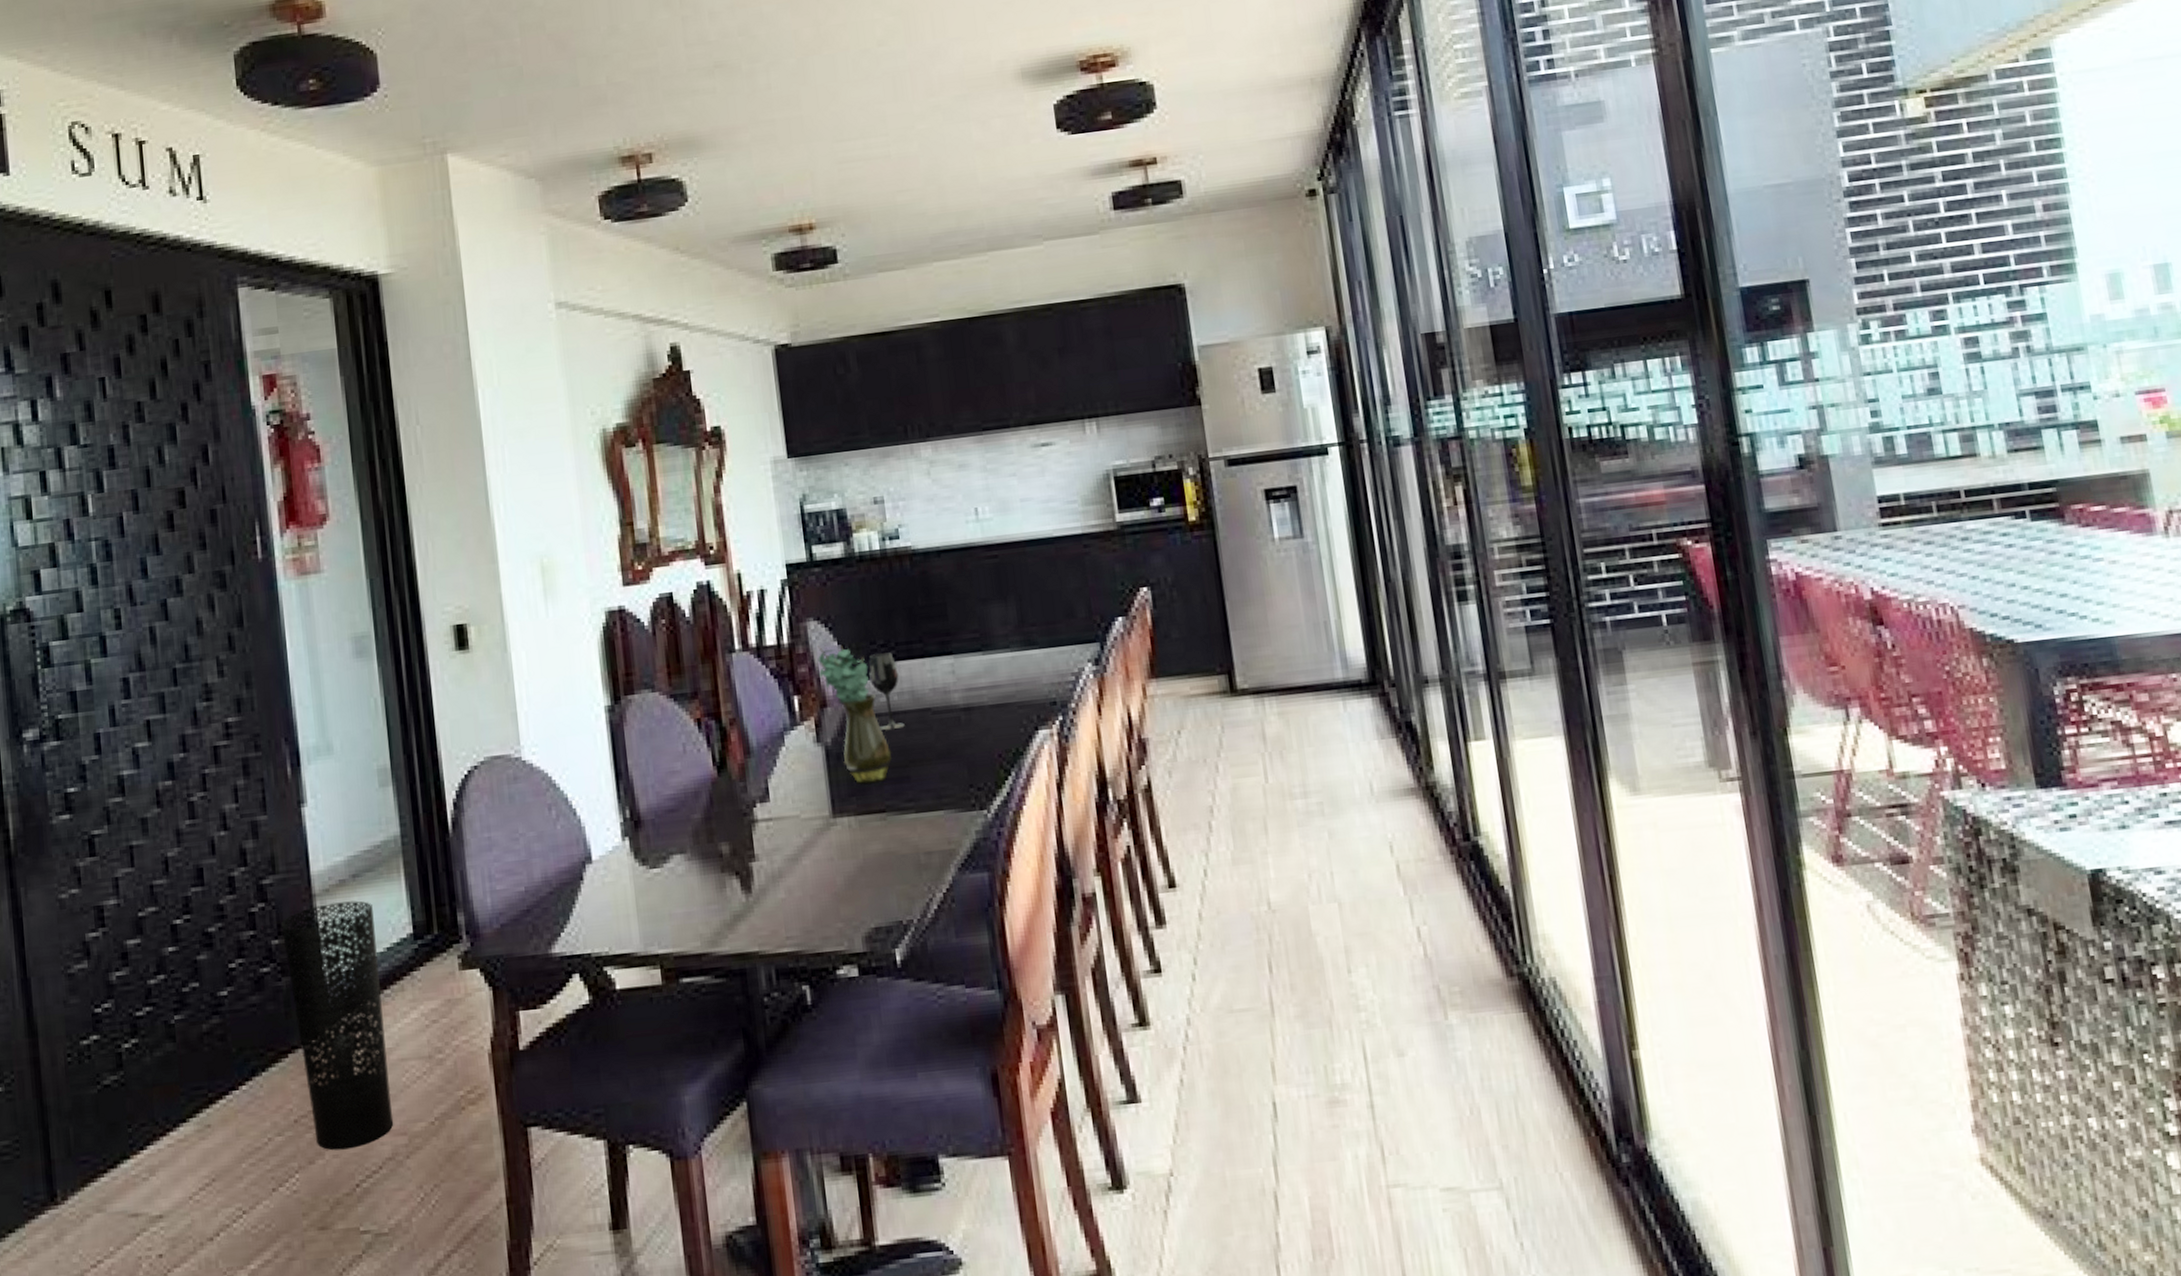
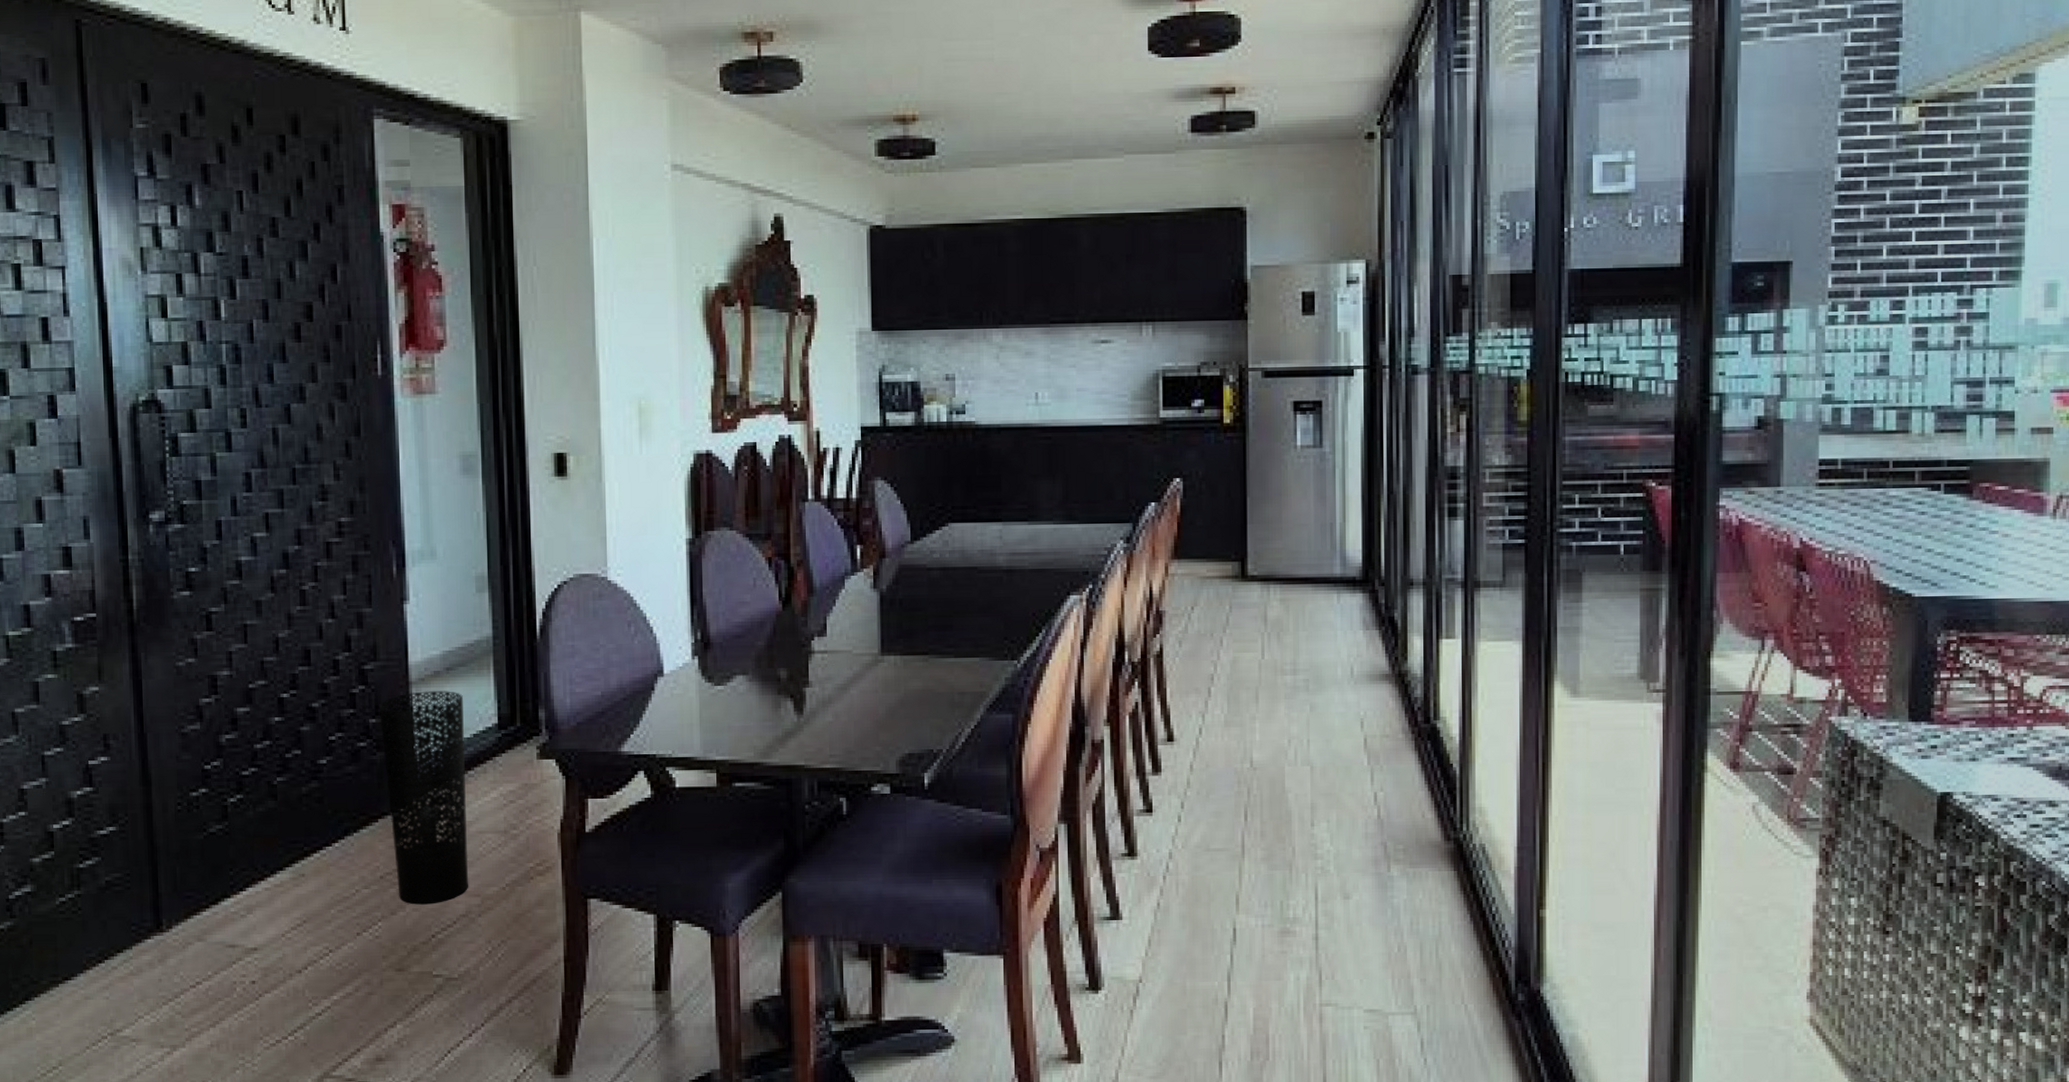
vase: present [818,646,892,786] -> none [881,503,939,630]
wine glass: present [868,652,906,732] -> none [926,515,954,584]

